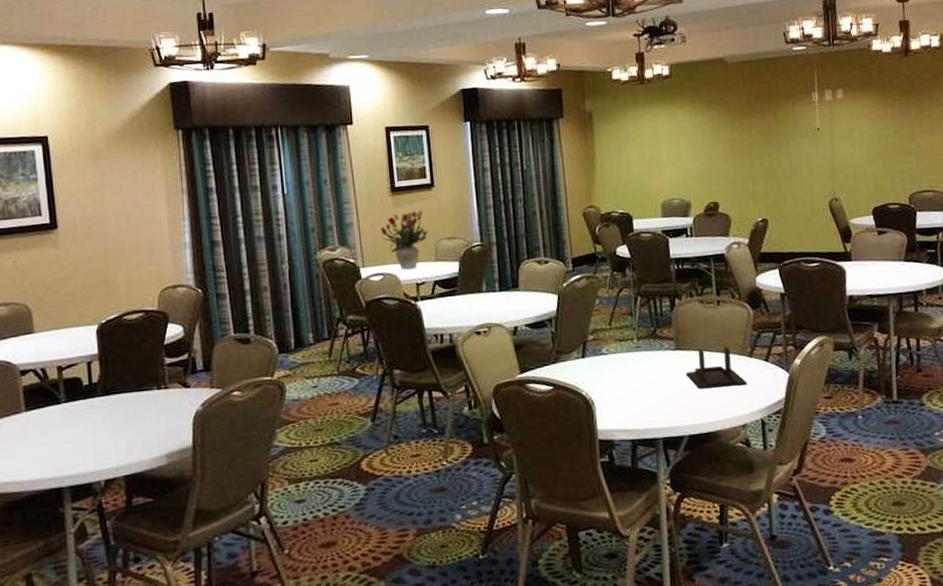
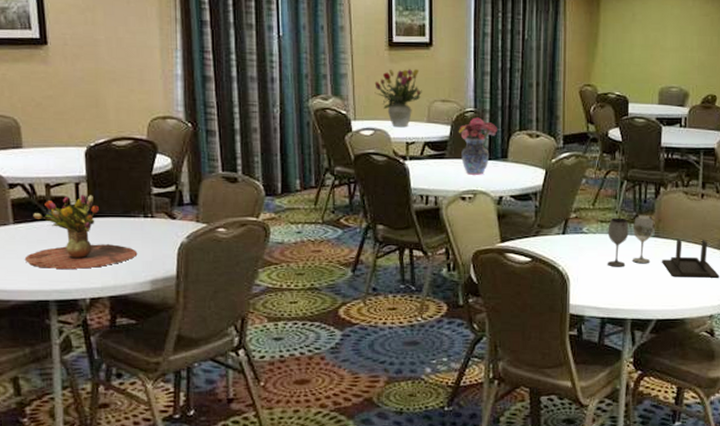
flower arrangement: none [38,372,152,454] -> present [25,195,138,269]
flower arrangement: none [467,250,506,309] -> present [458,117,497,175]
wineglass: none [627,329,675,386] -> present [607,215,654,267]

